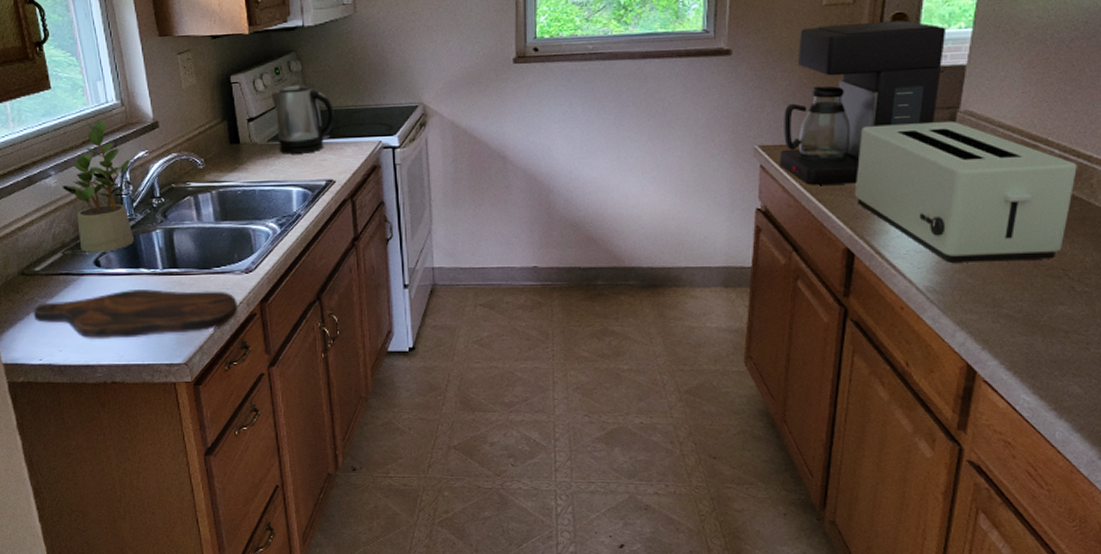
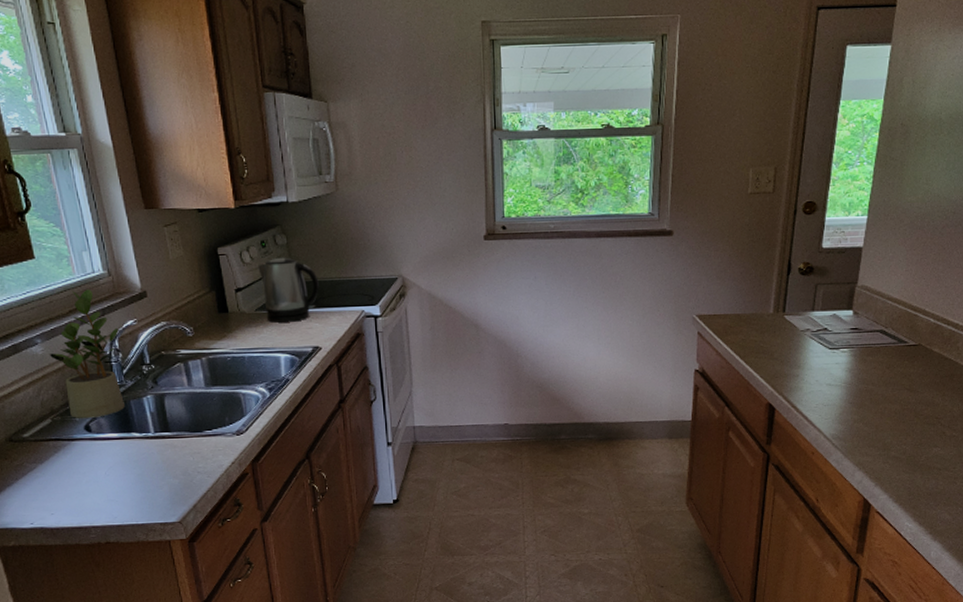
cutting board: present [33,289,237,340] -> none [22,452,230,503]
coffee maker: present [780,20,947,186] -> none [714,208,847,350]
toaster: present [854,120,1077,263] -> none [774,294,947,414]

